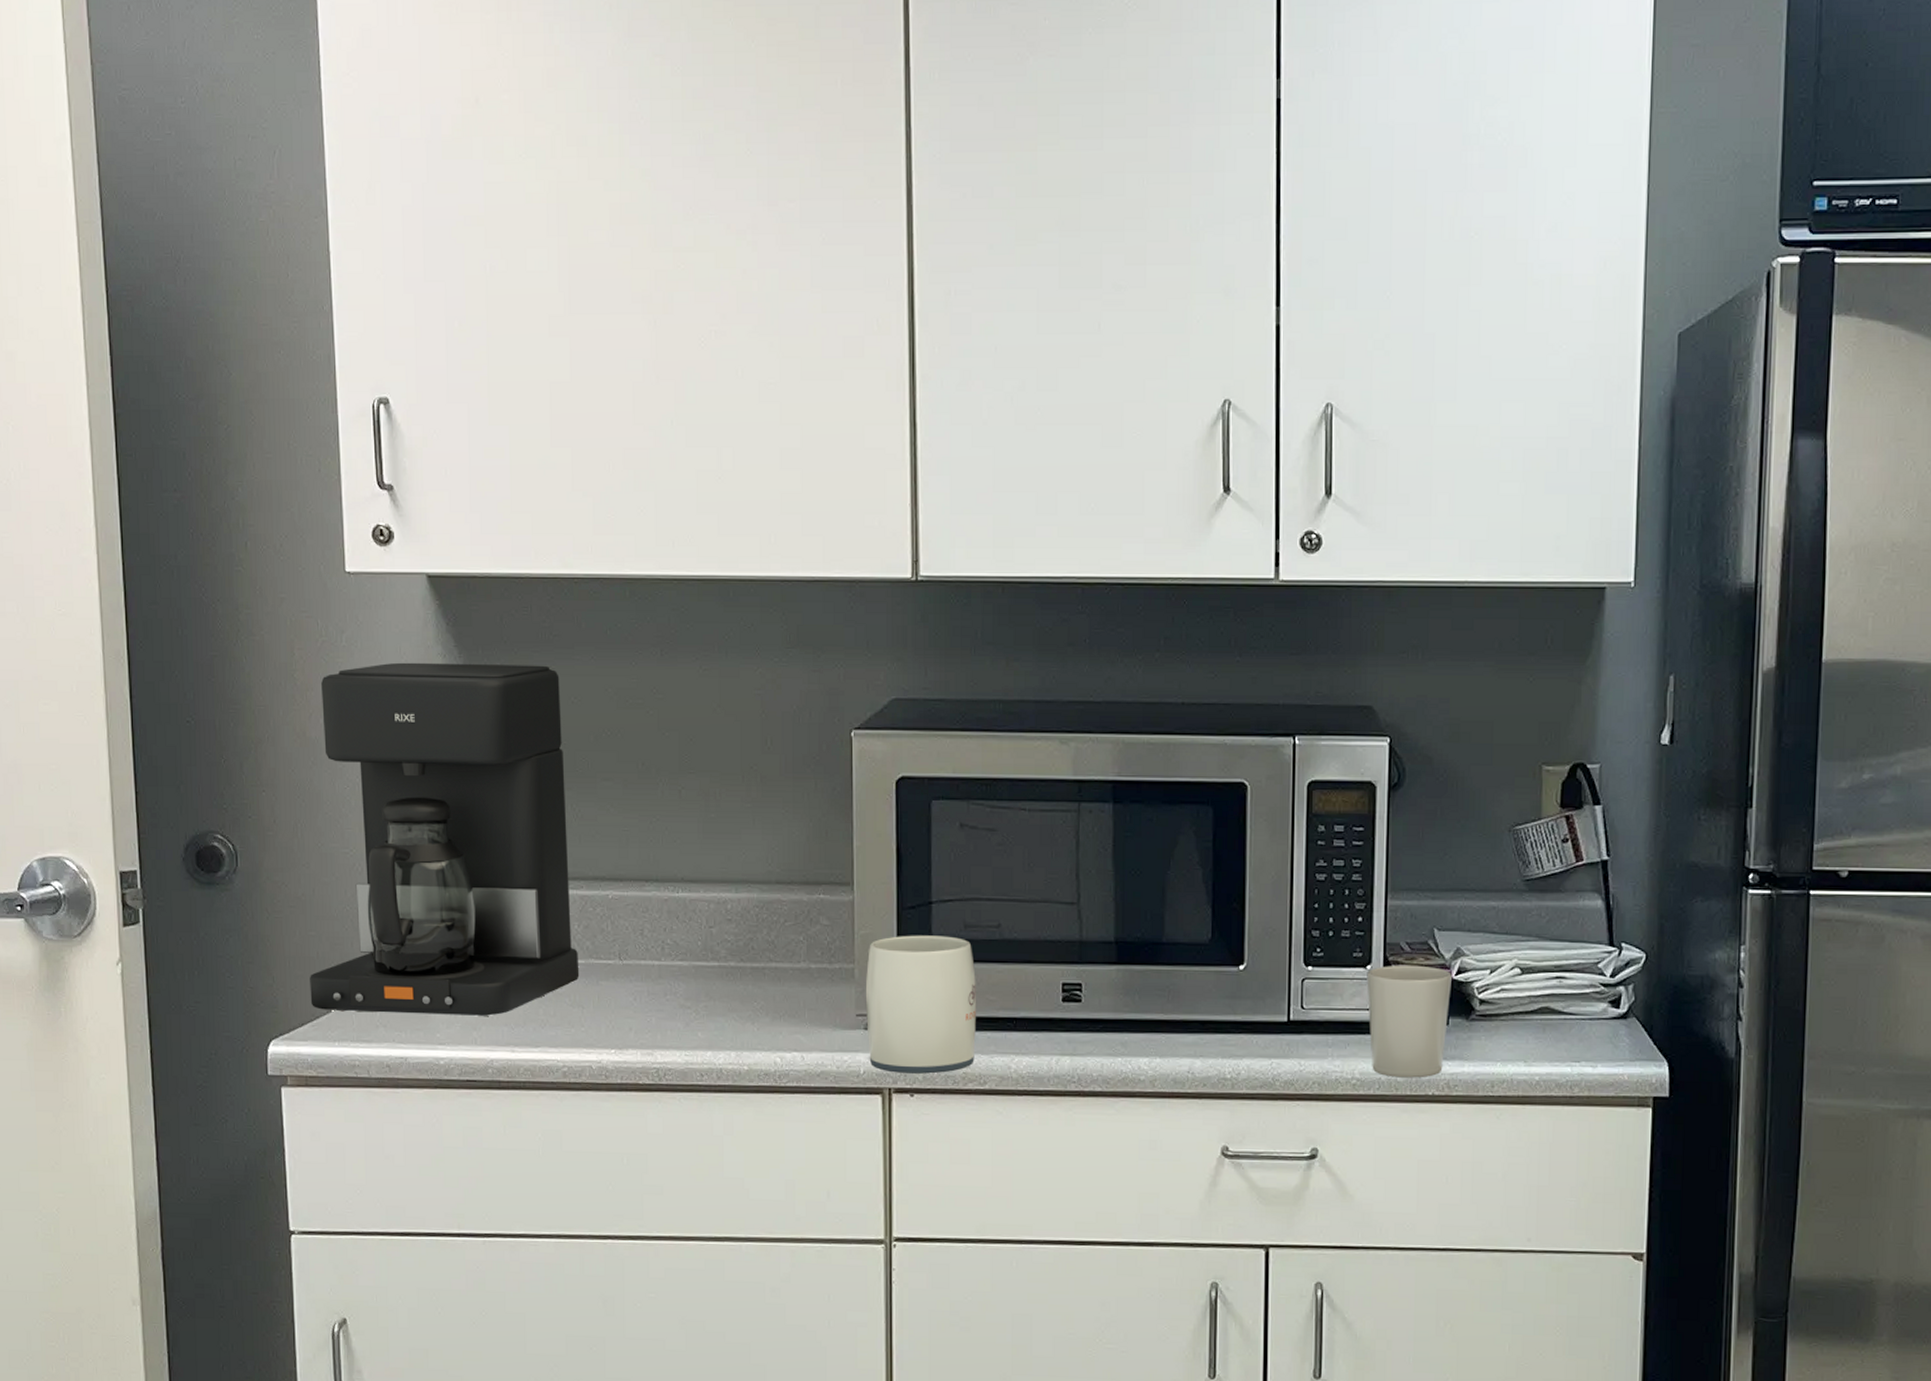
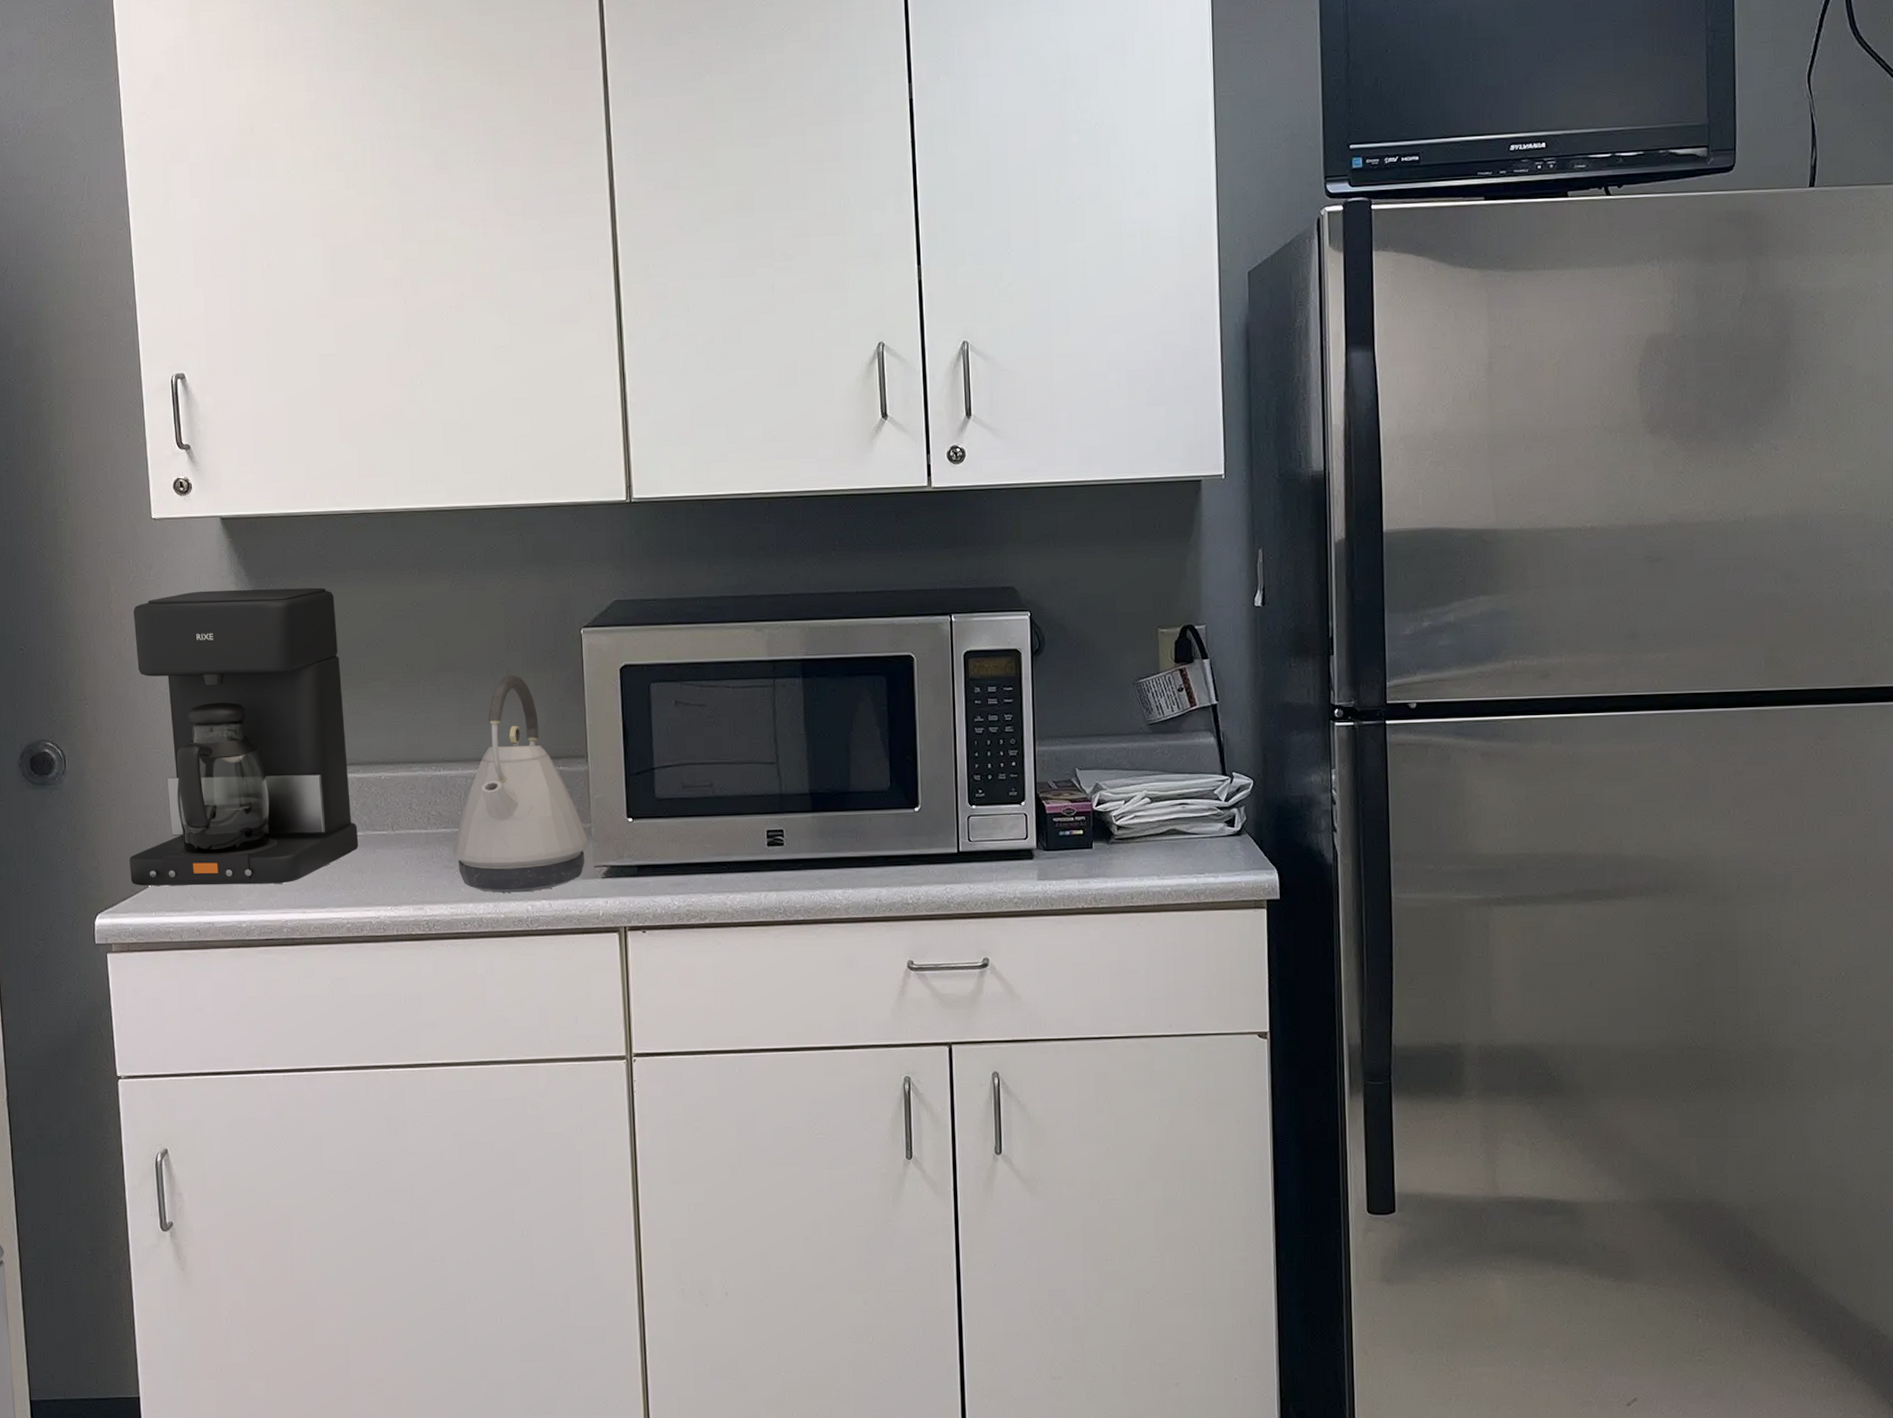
kettle: none [690,781,851,1042] -> present [453,674,589,893]
mug: present [865,935,977,1075] -> none [601,796,696,914]
mug: present [1367,965,1452,1078] -> none [1022,800,1093,895]

